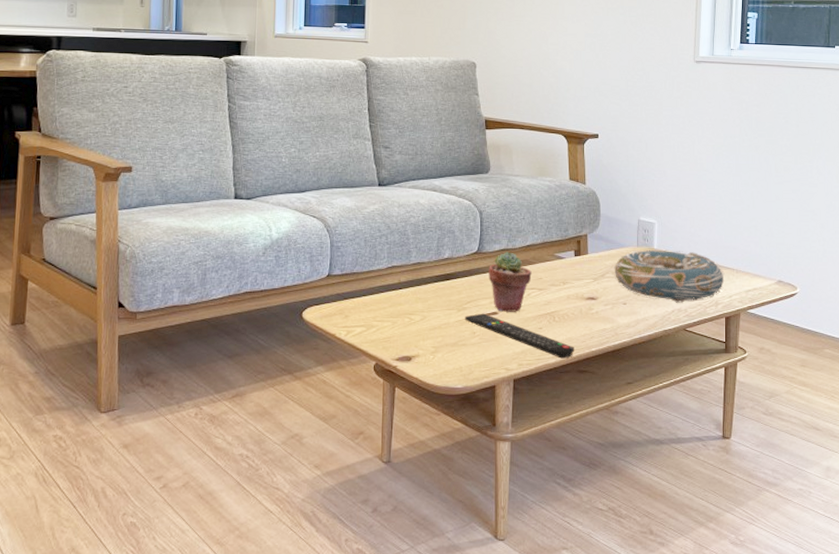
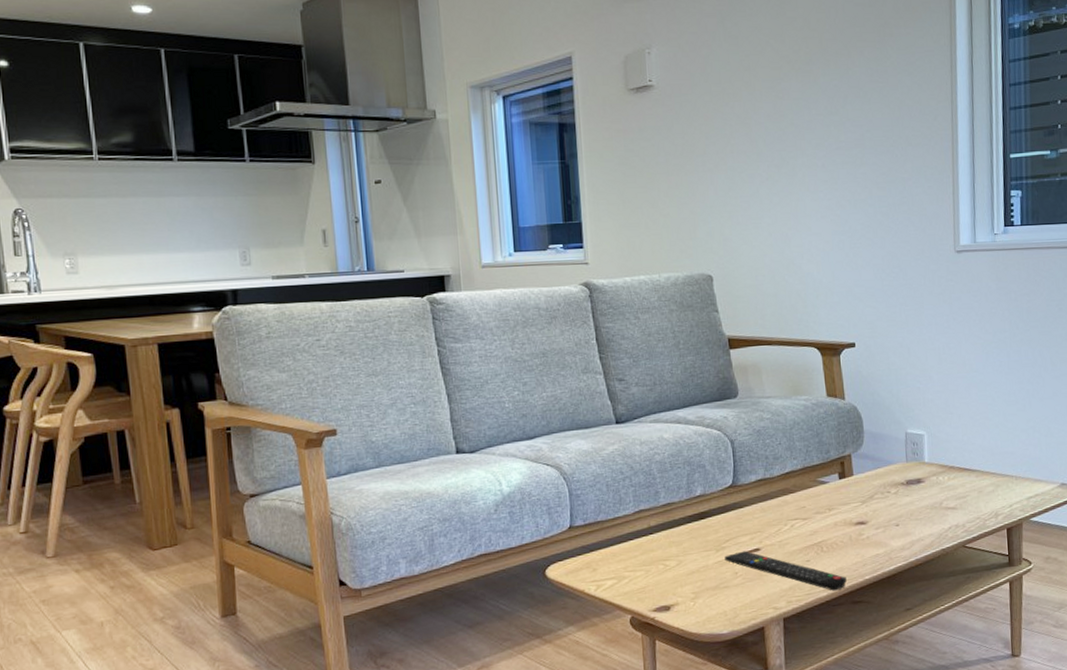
potted succulent: present [488,252,532,312] -> none [746,481,794,548]
decorative bowl: present [614,249,725,303] -> none [882,461,1004,519]

